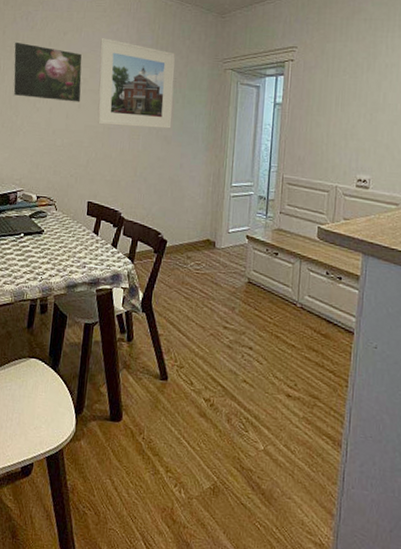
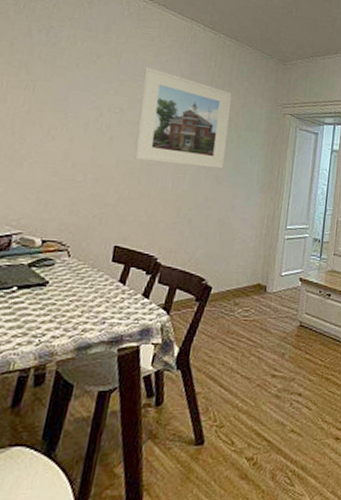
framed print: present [12,41,83,104] -> none [17,56,121,135]

